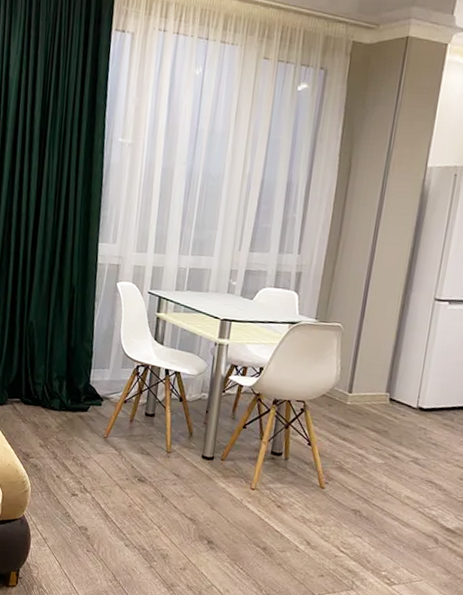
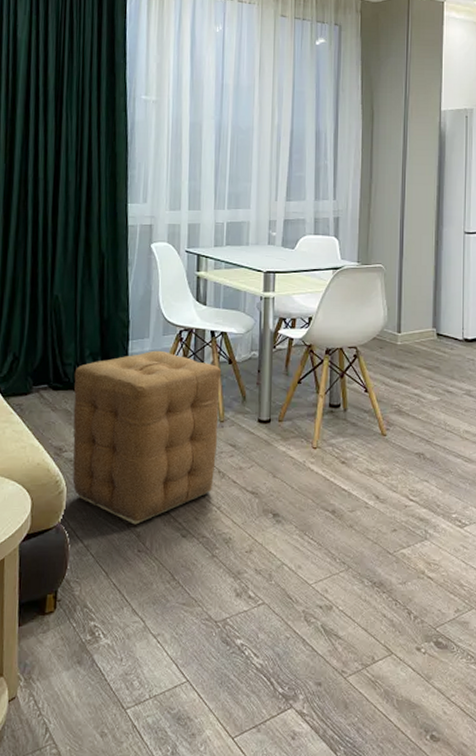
ottoman: none [36,380,173,529] -> present [72,350,222,525]

